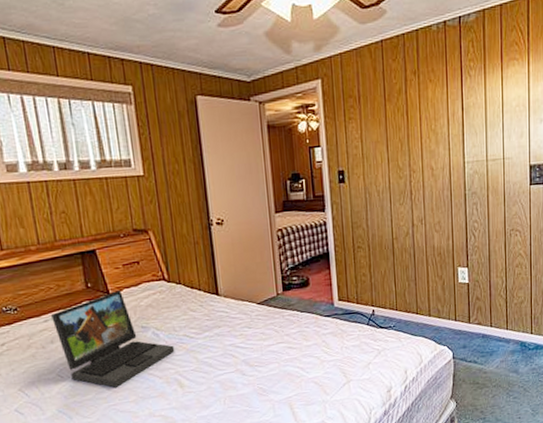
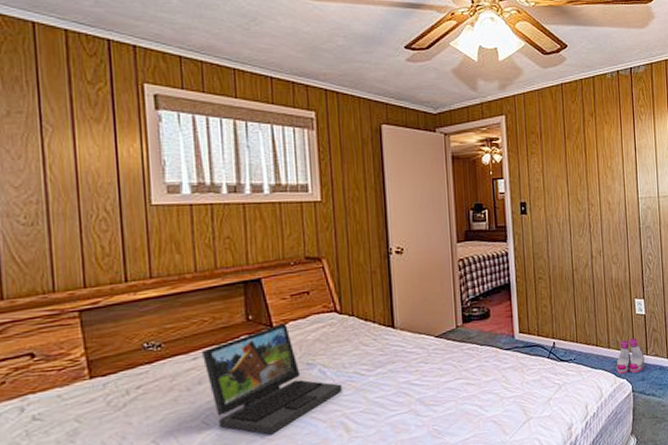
boots: none [435,306,467,342] -> present [615,338,645,375]

